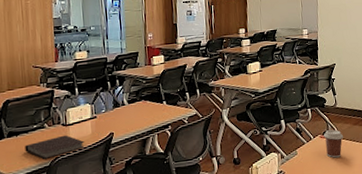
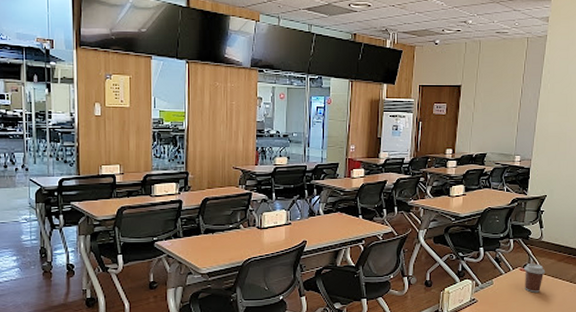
notebook: present [25,135,85,160] -> none [220,238,277,260]

